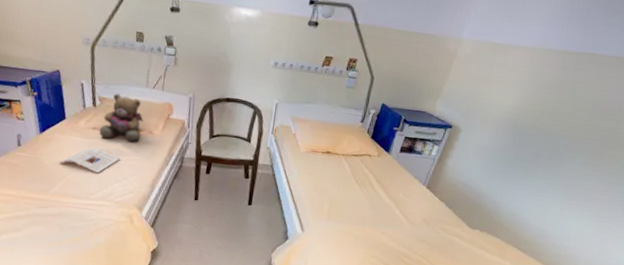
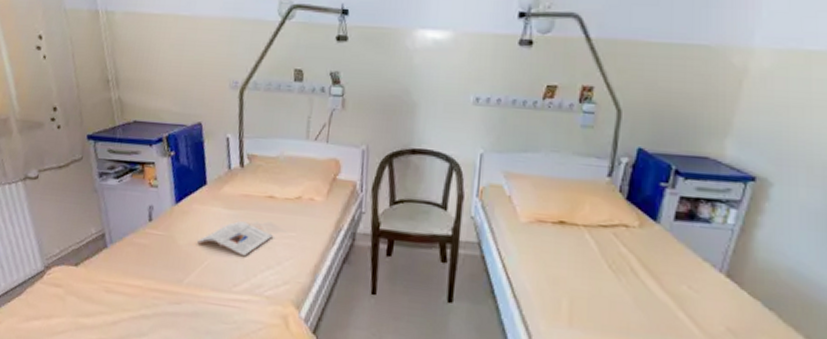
teddy bear: present [99,93,144,143] -> none [246,148,303,214]

